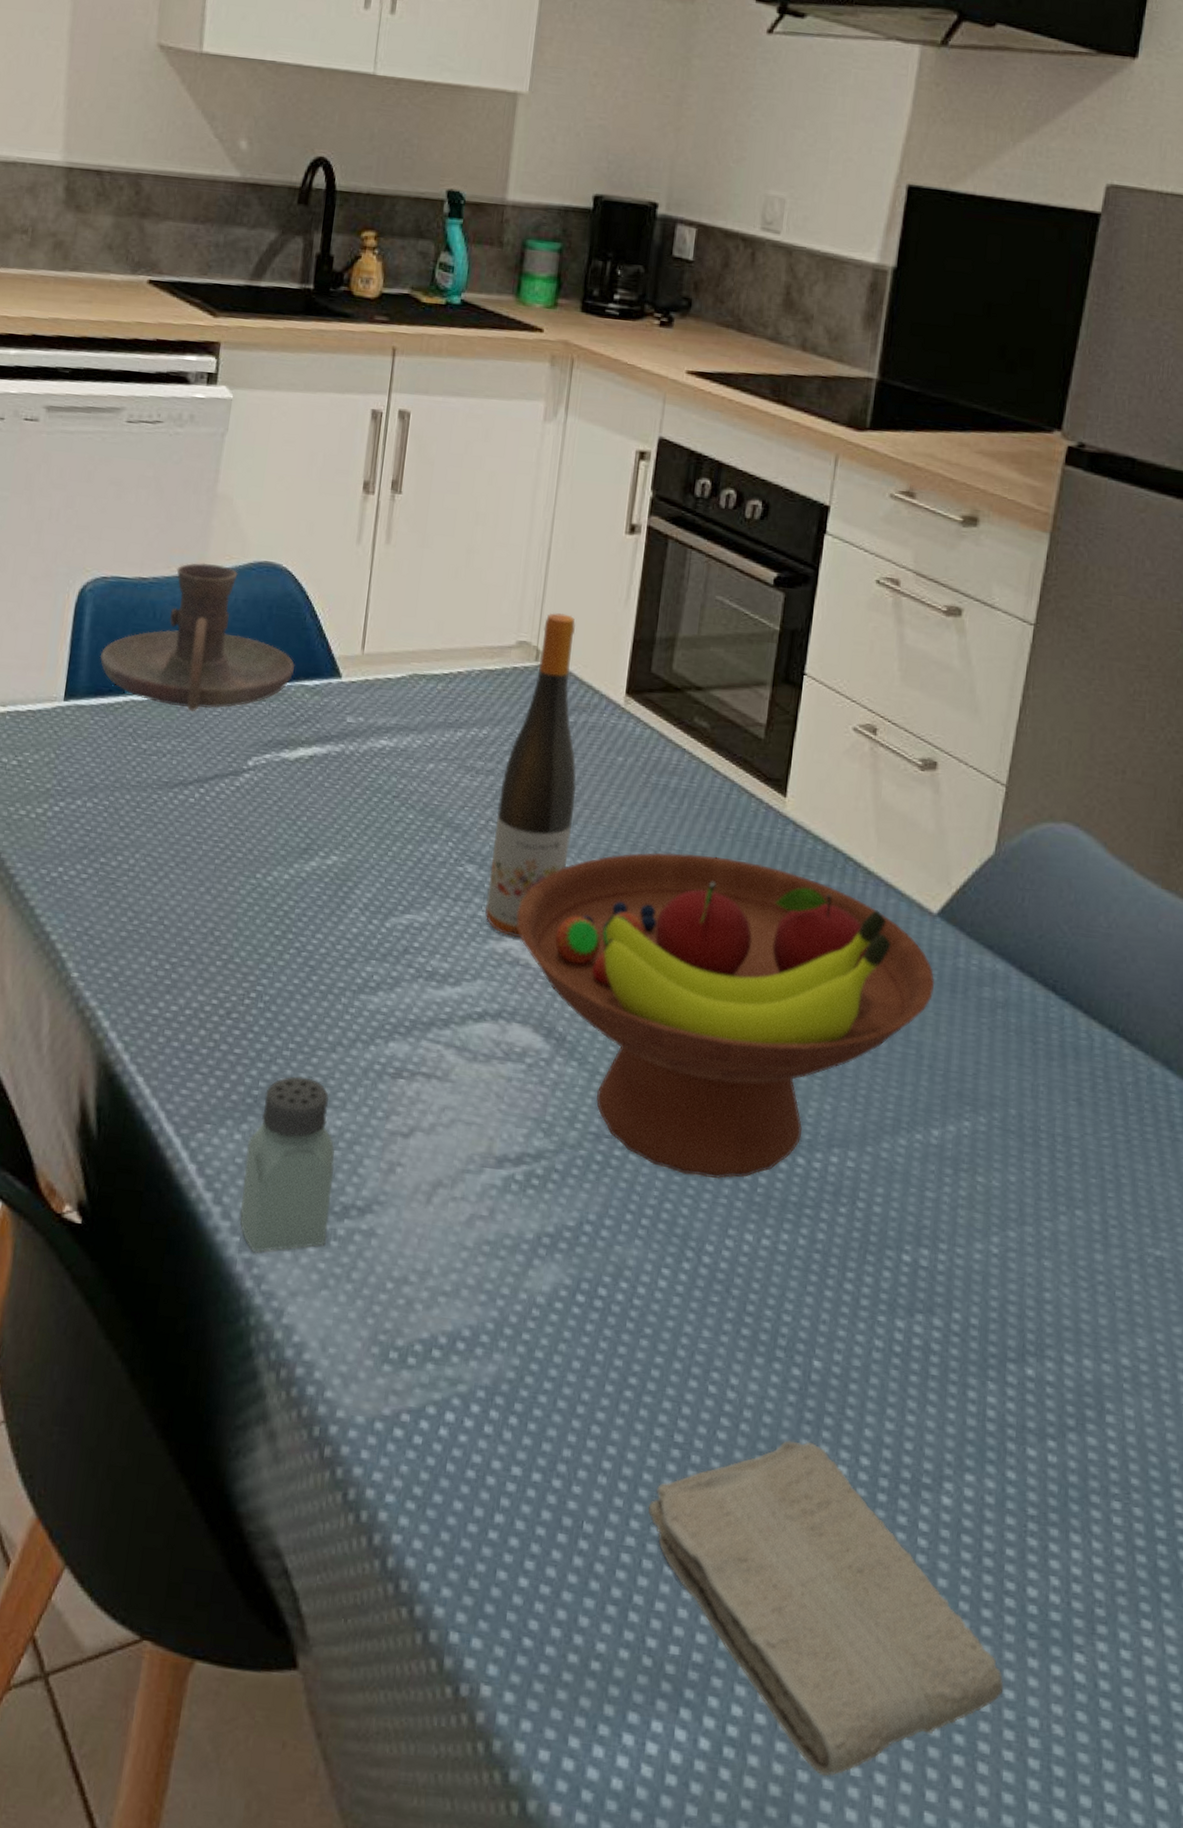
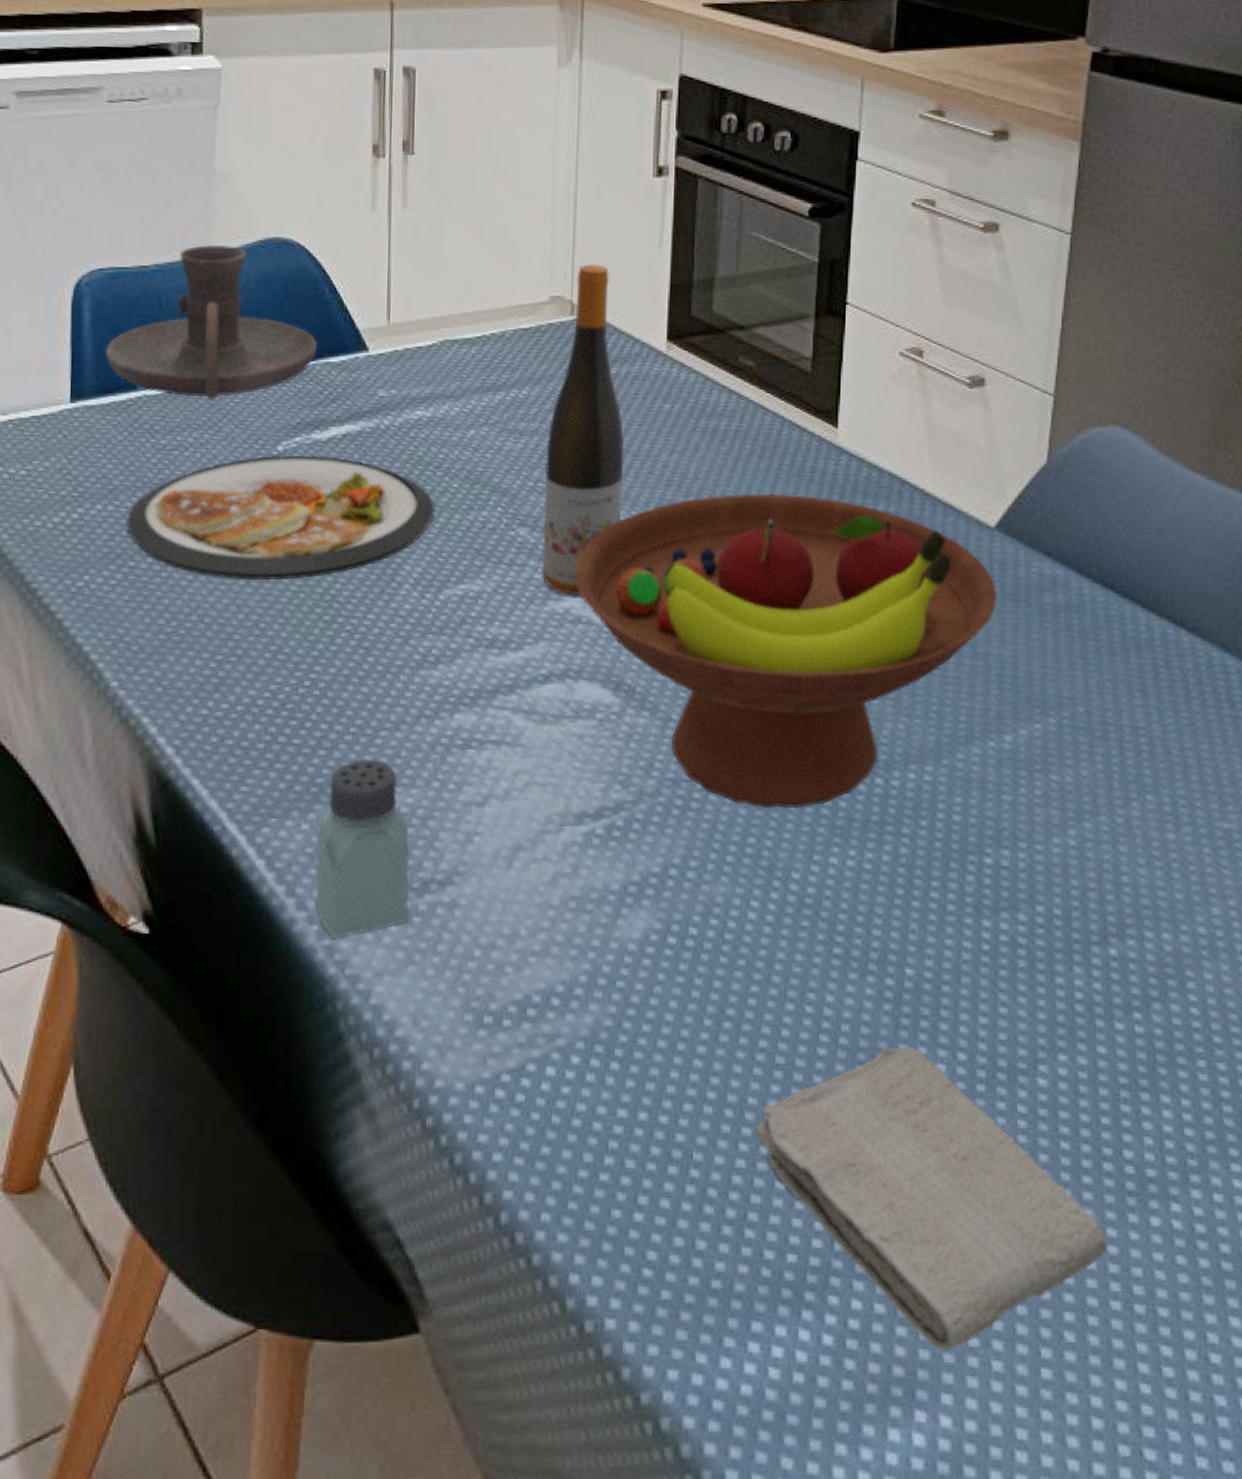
dish: none [102,770,390,892] -> present [126,455,436,581]

